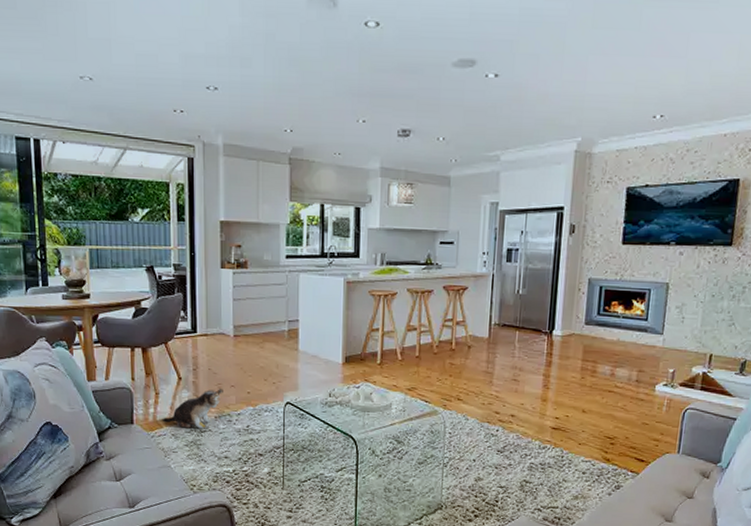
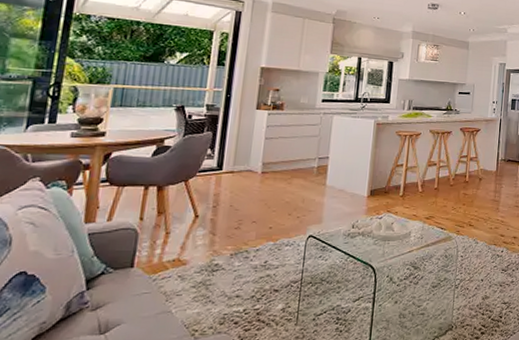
plush toy: present [163,389,225,429] -> none [170,225,245,268]

